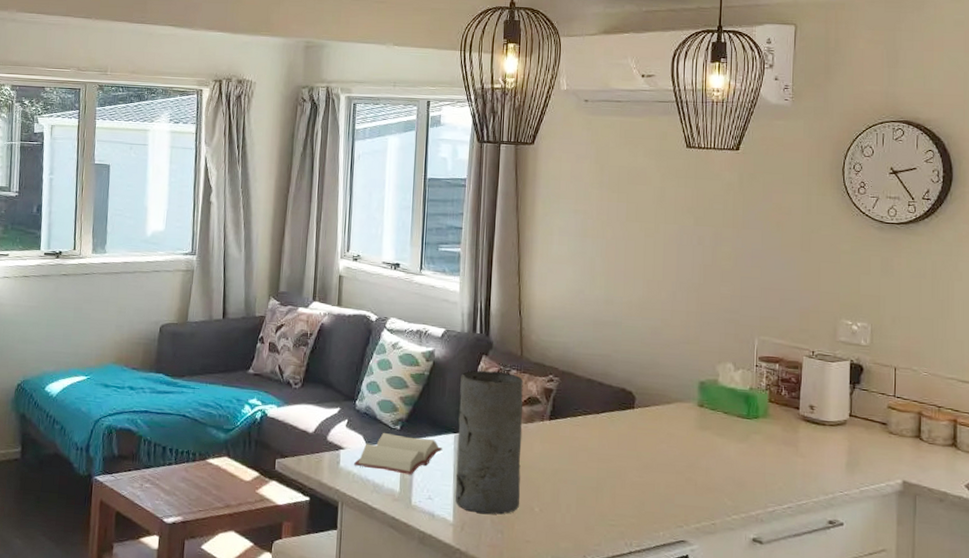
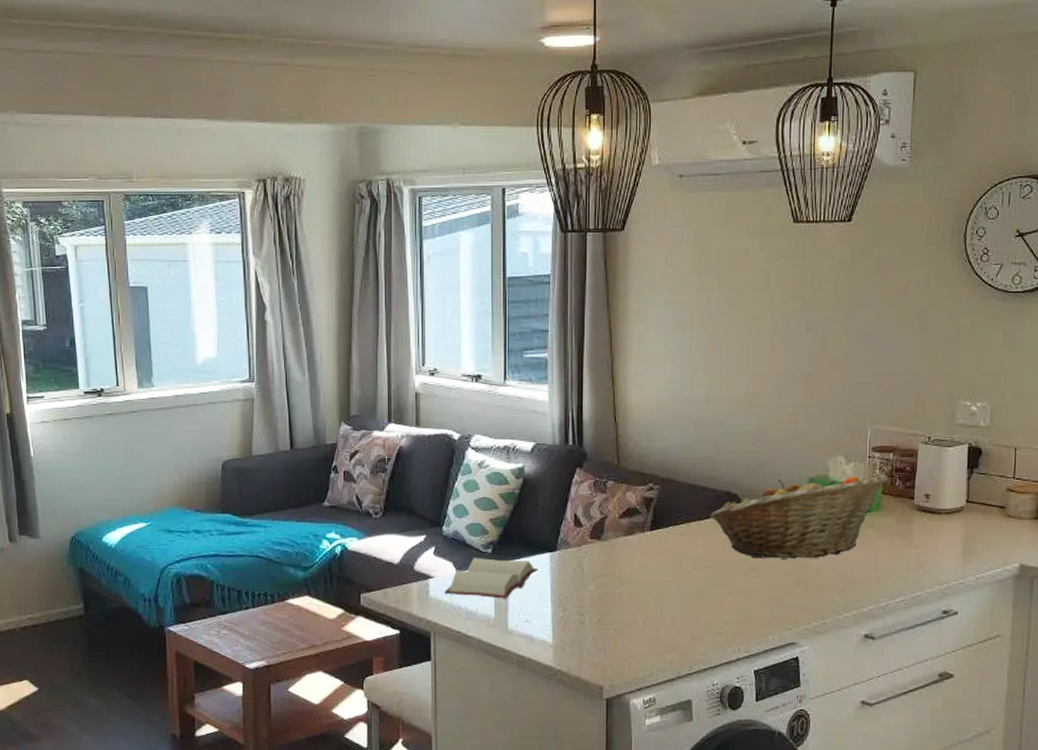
vase: present [455,370,523,515] -> none [553,484,622,633]
fruit basket: none [605,380,775,459] -> present [709,473,889,559]

